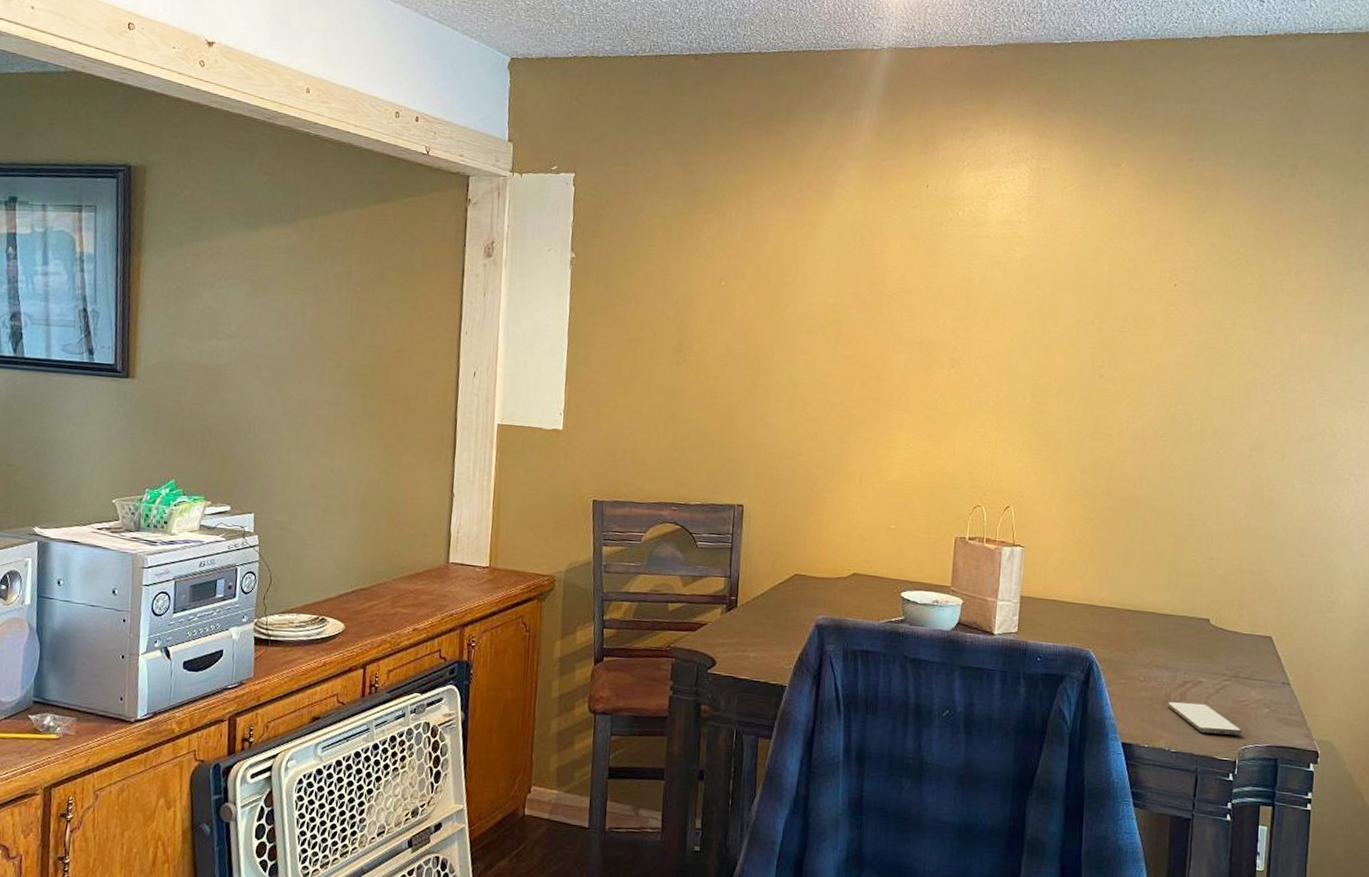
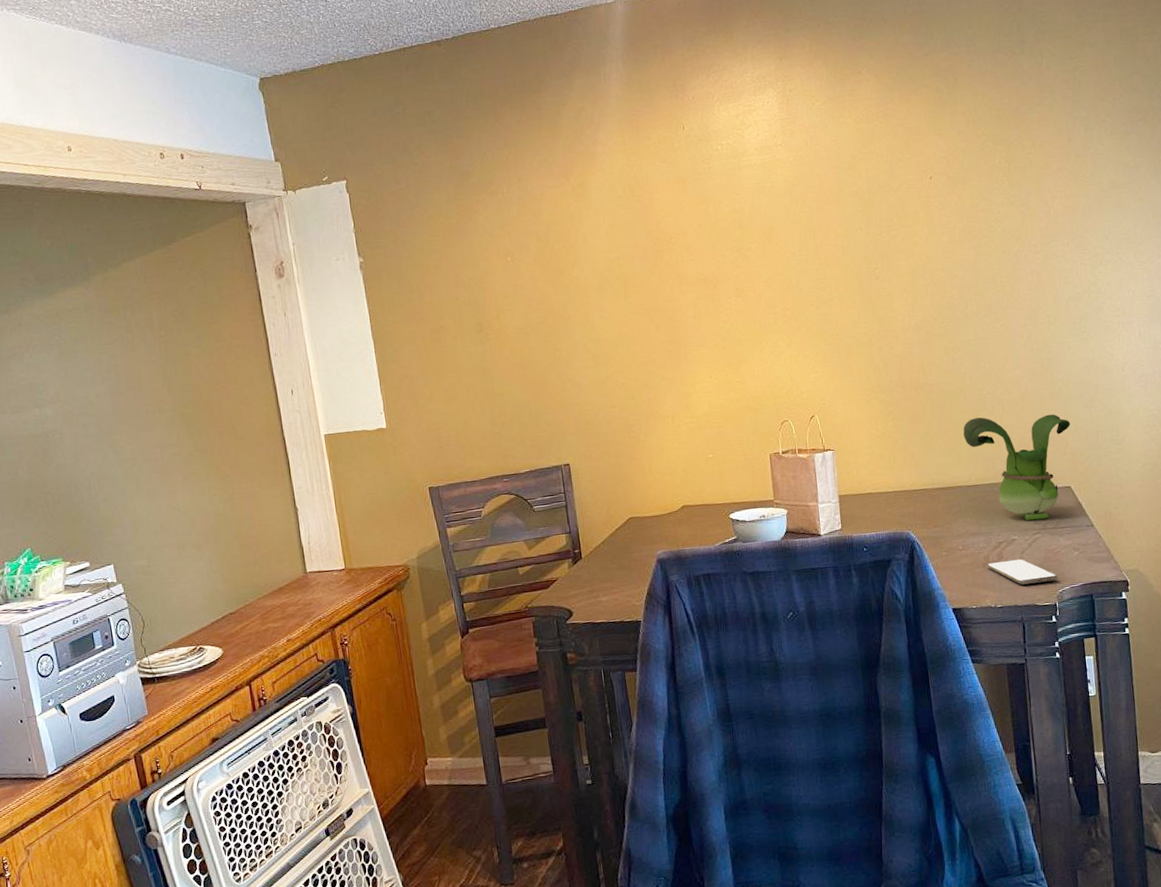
toy figurine: none [1165,543,1283,667] -> present [963,414,1071,521]

